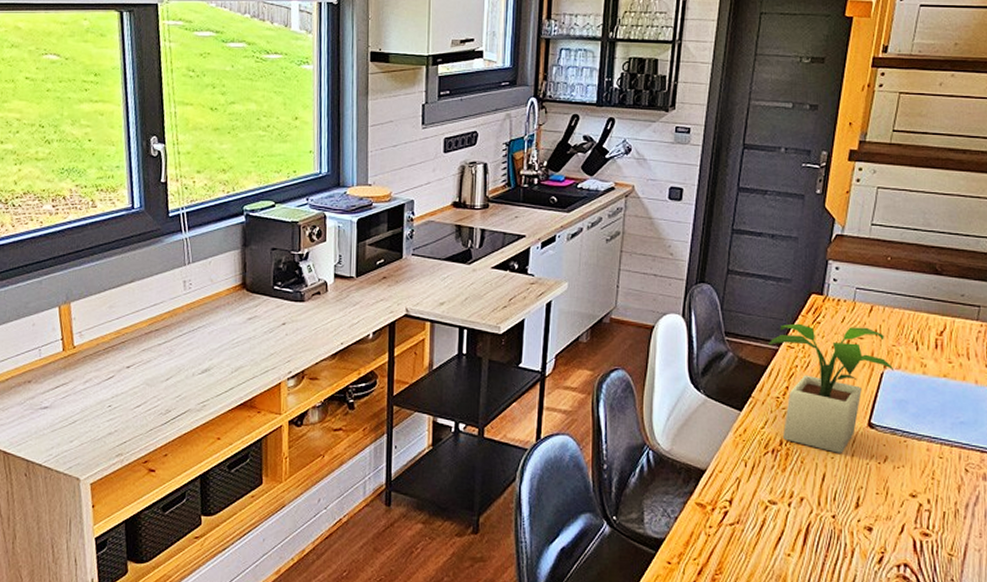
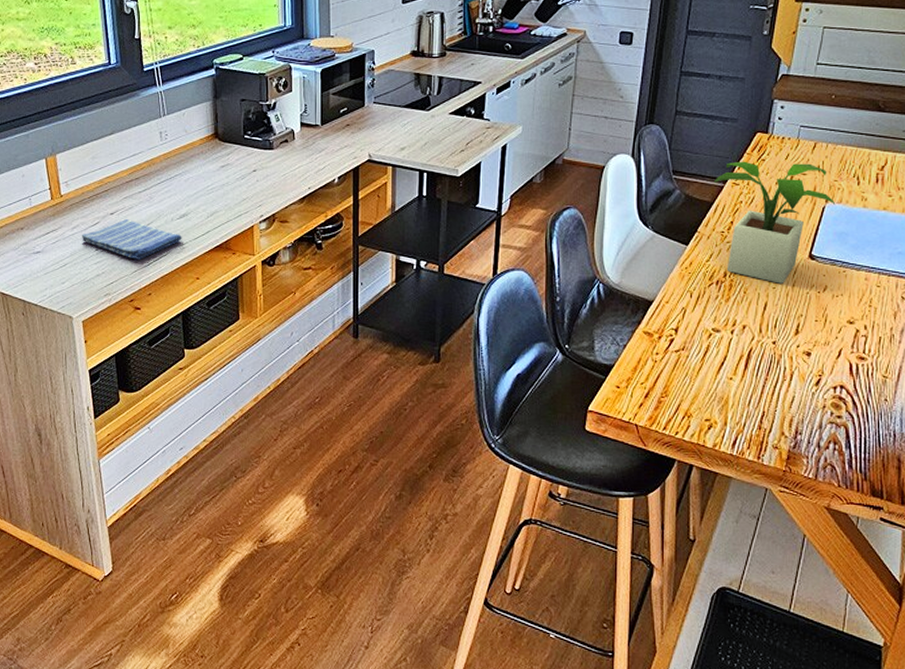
dish towel: none [94,373,203,417] -> present [81,219,182,260]

